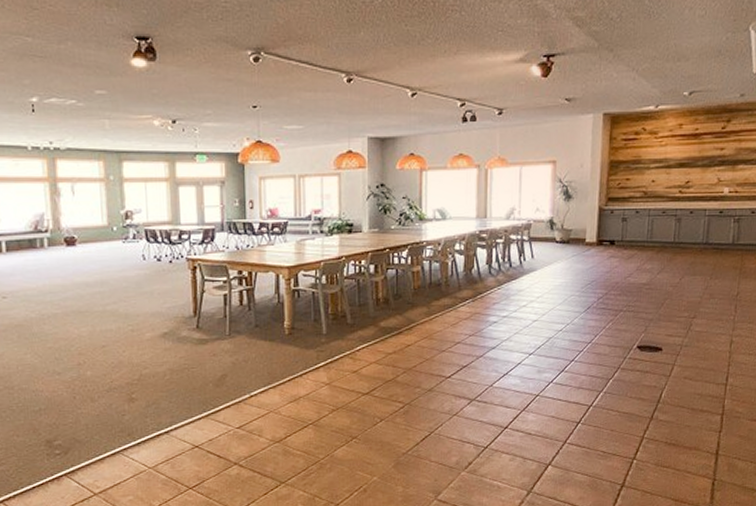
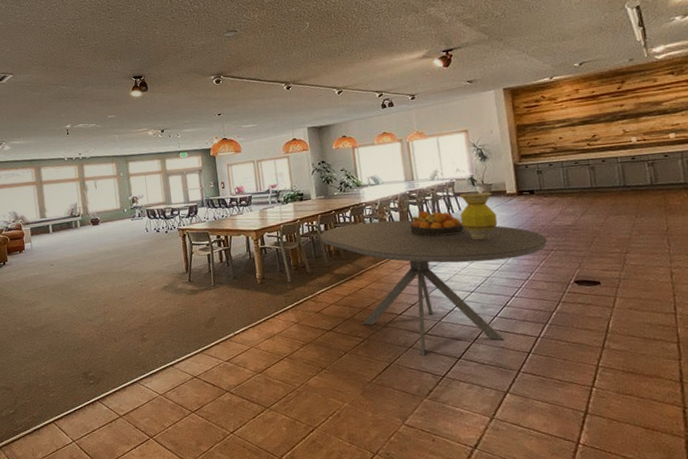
dining table: none [368,265,619,425] -> present [320,220,548,357]
fruit bowl: none [473,256,535,288] -> present [407,210,465,236]
vase: none [532,238,571,295] -> present [459,192,498,240]

